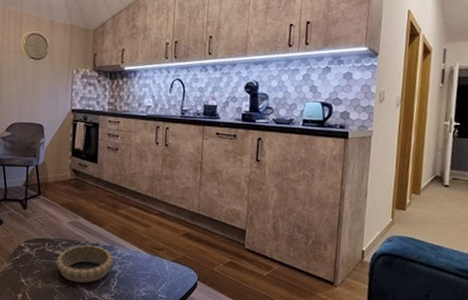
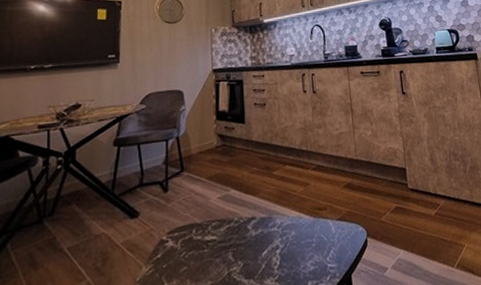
decorative bowl: present [55,245,114,283] -> none [206,220,274,272]

